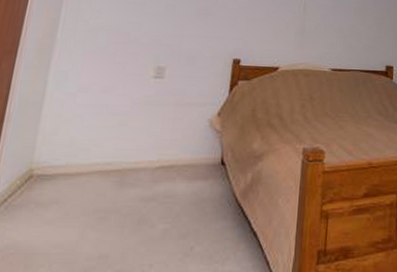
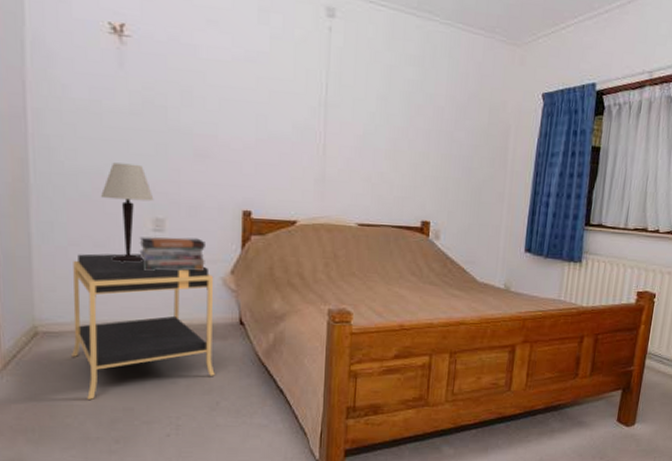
nightstand: none [59,98,202,248] -> present [72,253,215,401]
table lamp: none [113,20,159,107] -> present [101,162,154,263]
book stack: none [138,83,198,114] -> present [139,237,205,271]

